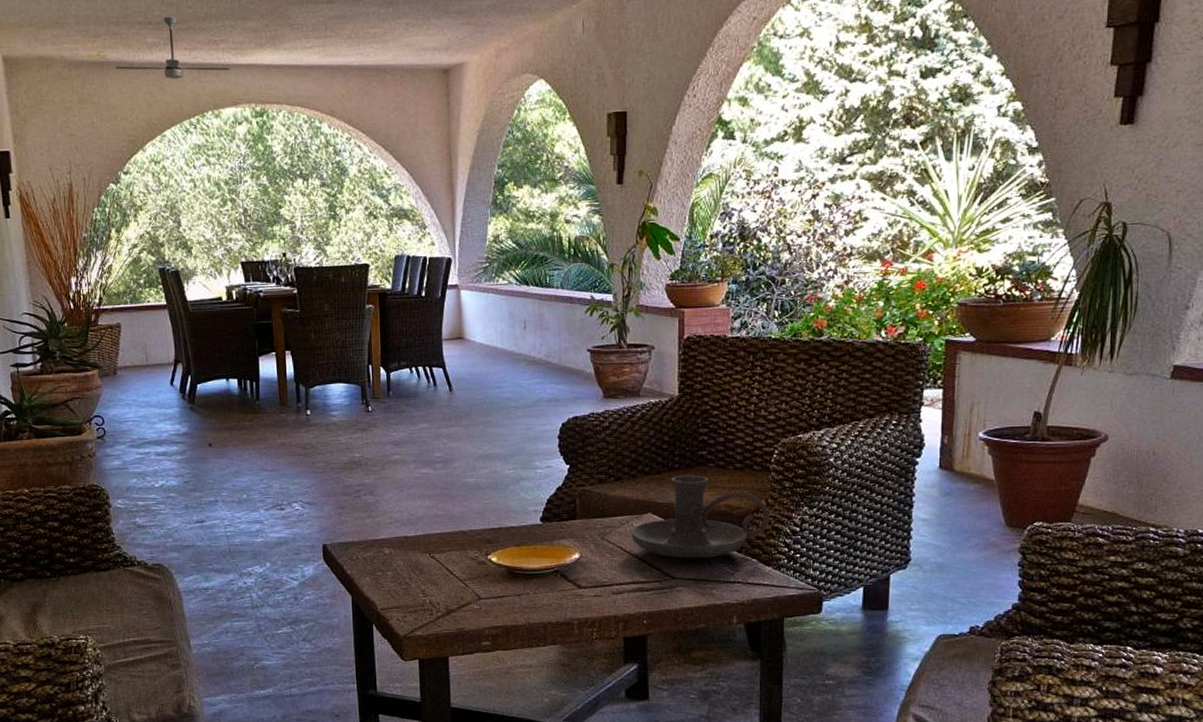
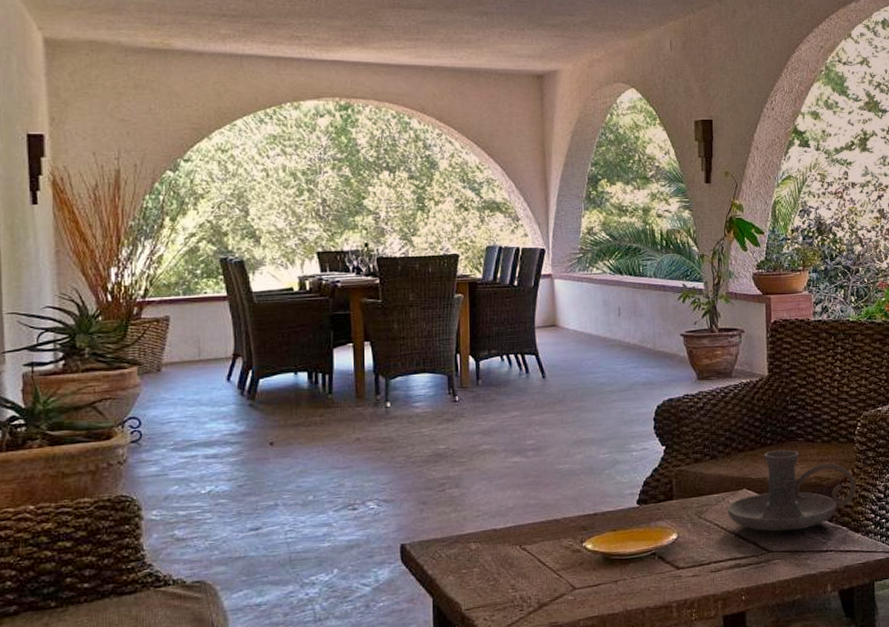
ceiling fan: present [116,16,231,79] -> none [182,10,314,70]

